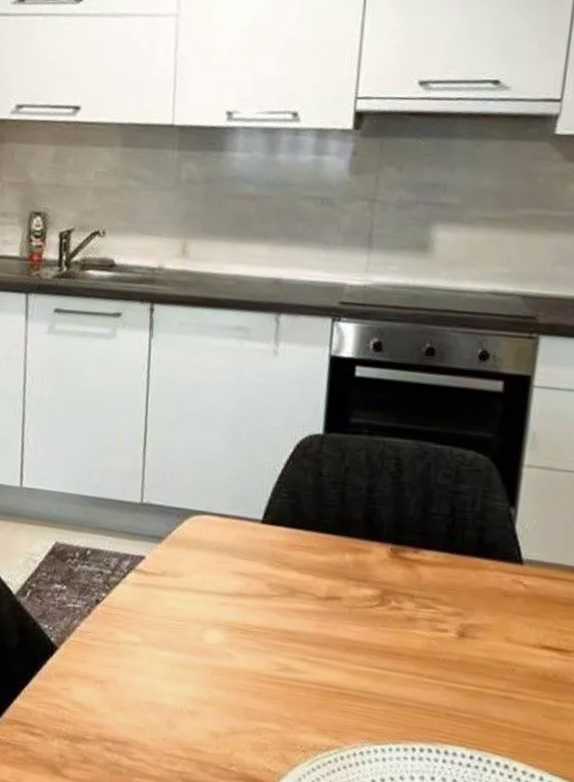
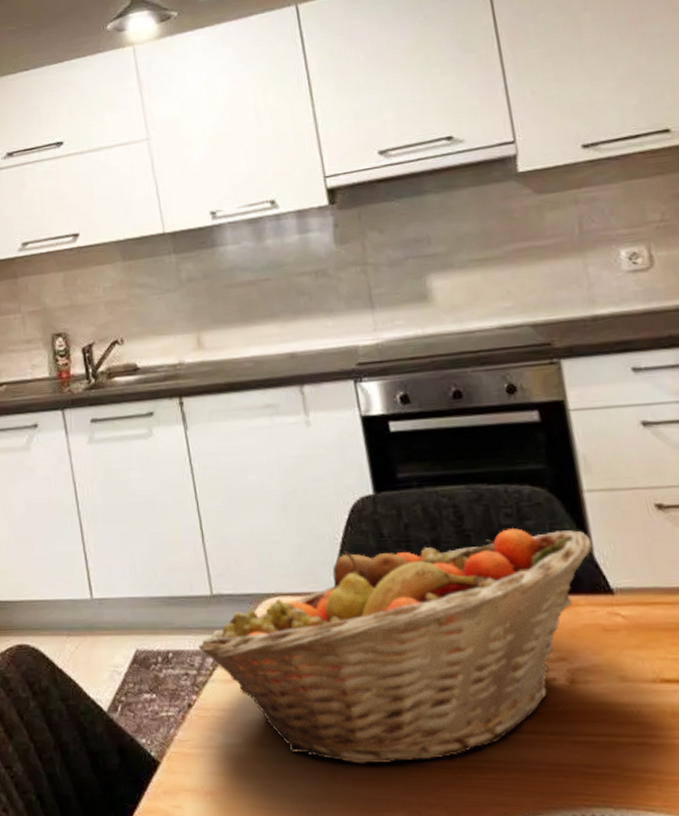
fruit basket: none [118,483,518,684] -> present [199,527,593,764]

